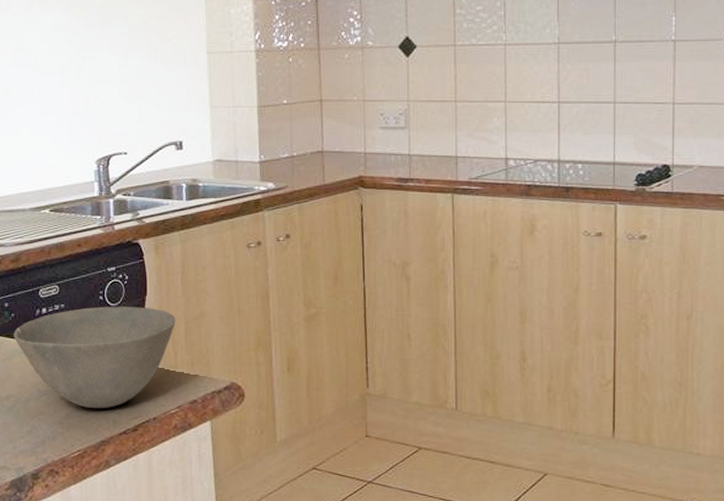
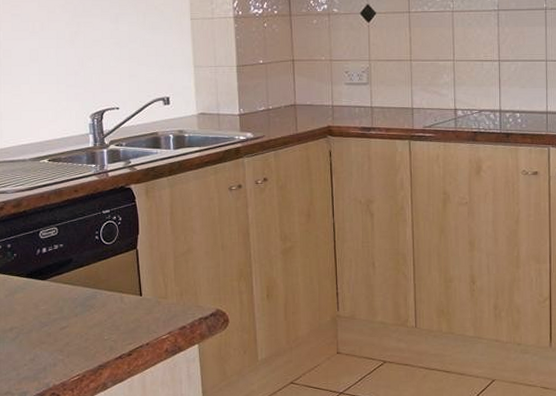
bowl: present [13,306,176,408] -> none [15,244,165,336]

